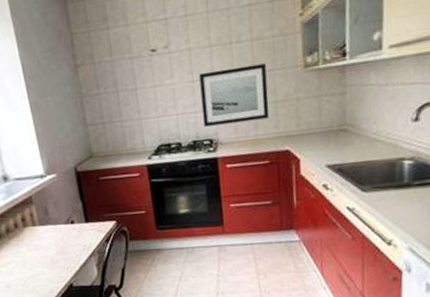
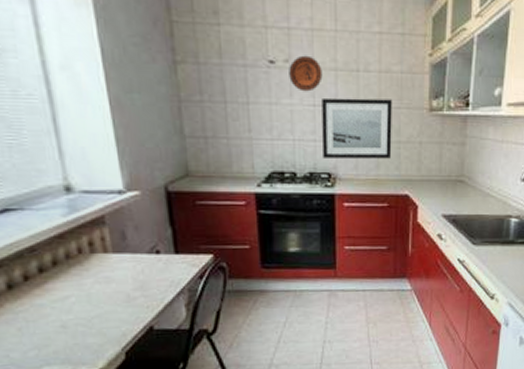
decorative plate: none [168,38,199,71] -> present [289,55,323,92]

